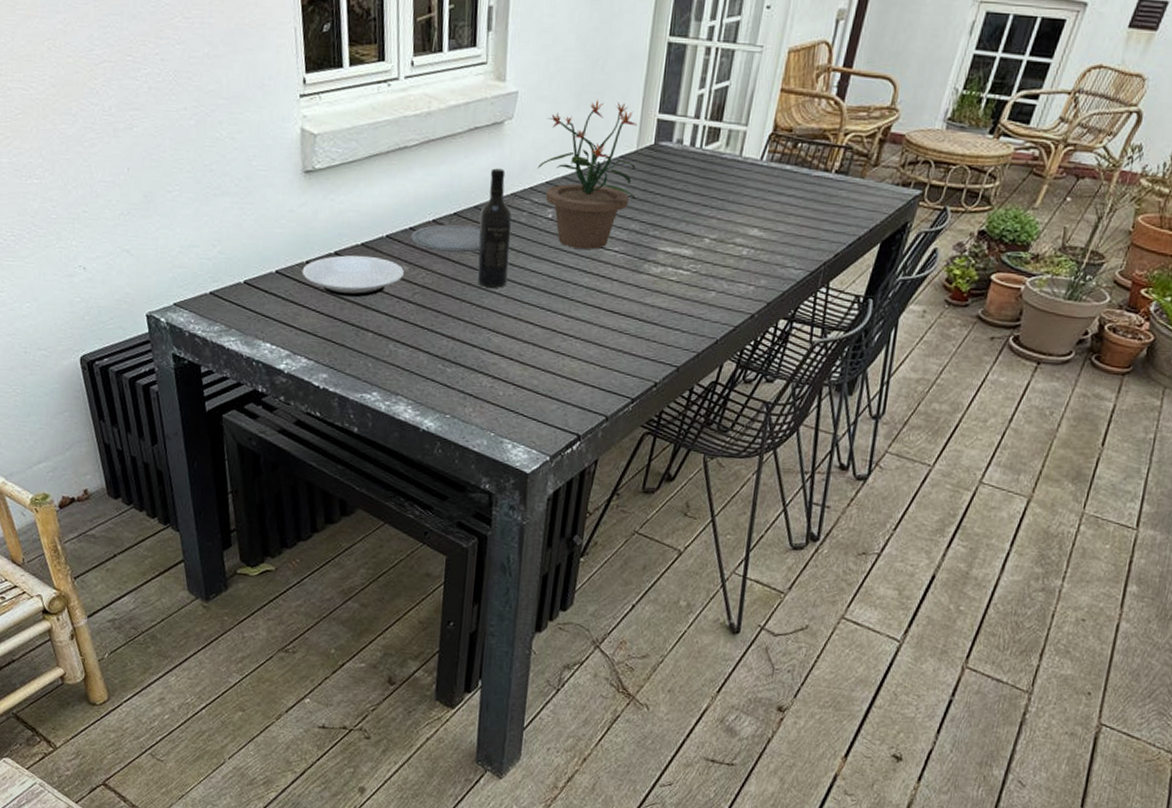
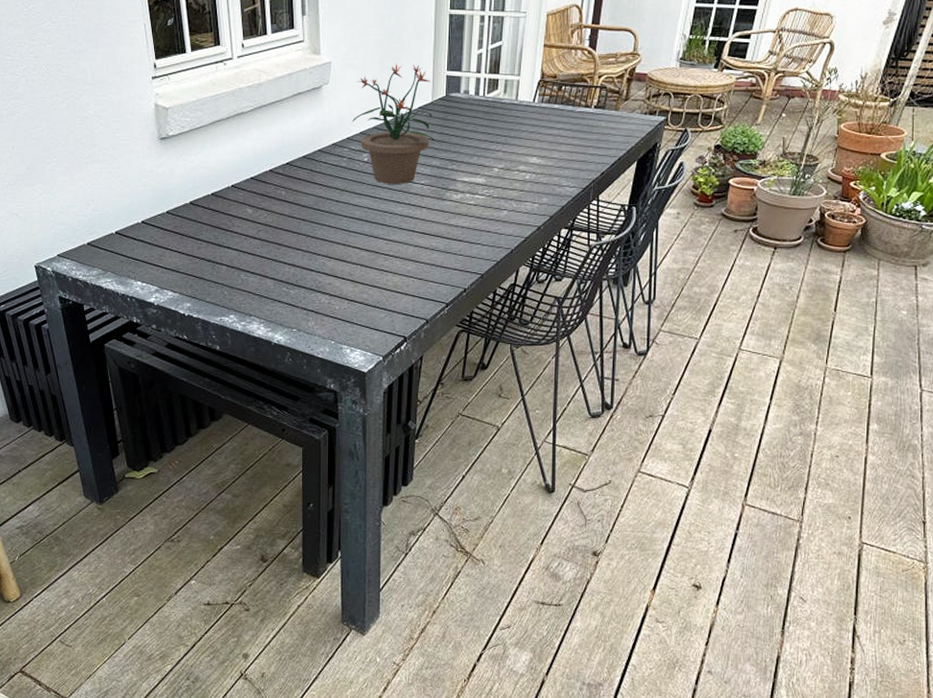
plate: present [302,255,404,298] -> none [163,203,248,238]
plate: present [410,224,481,253] -> none [252,172,310,195]
wine bottle: present [477,168,512,288] -> none [308,124,335,221]

